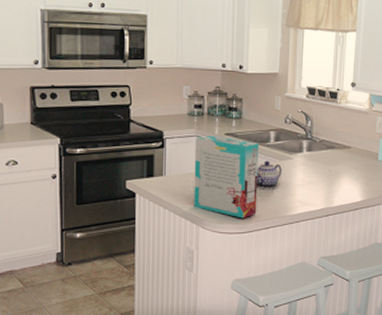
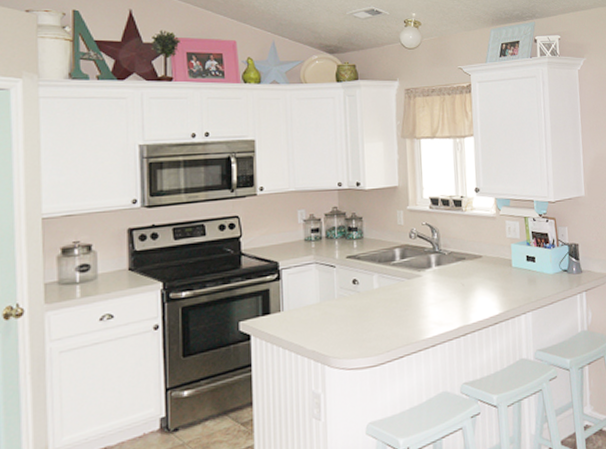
cereal box: present [193,135,259,219] -> none [314,260,388,350]
teapot: present [256,160,282,187] -> none [384,281,411,311]

